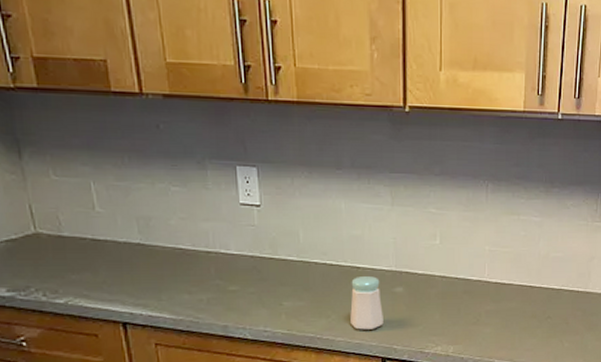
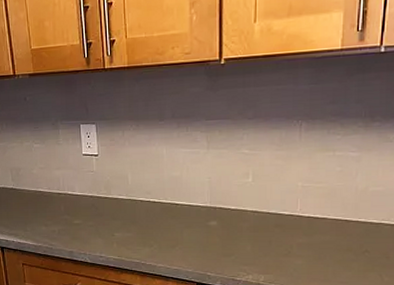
salt shaker: present [350,276,384,330] -> none [170,212,199,258]

